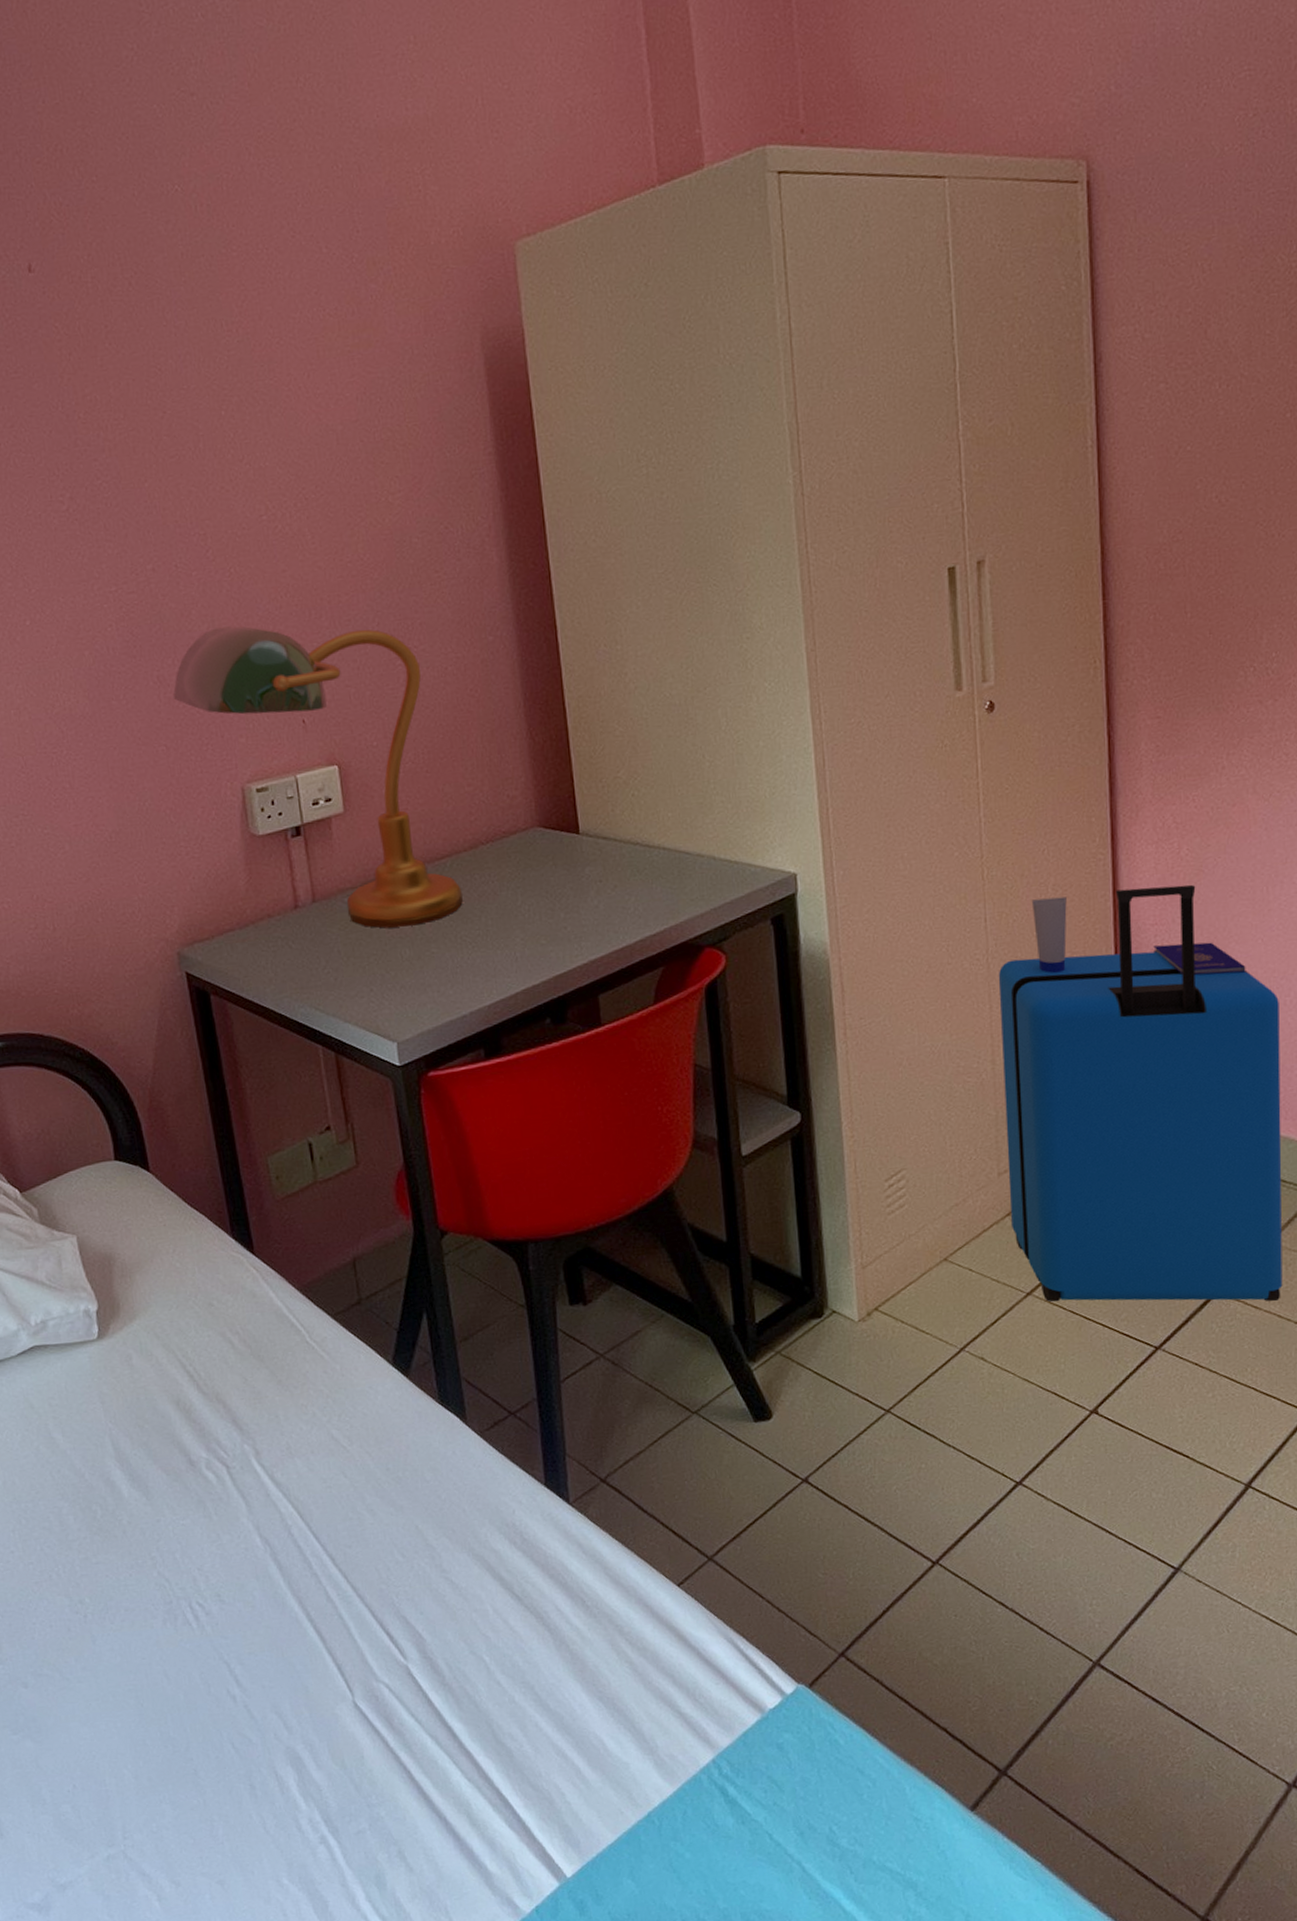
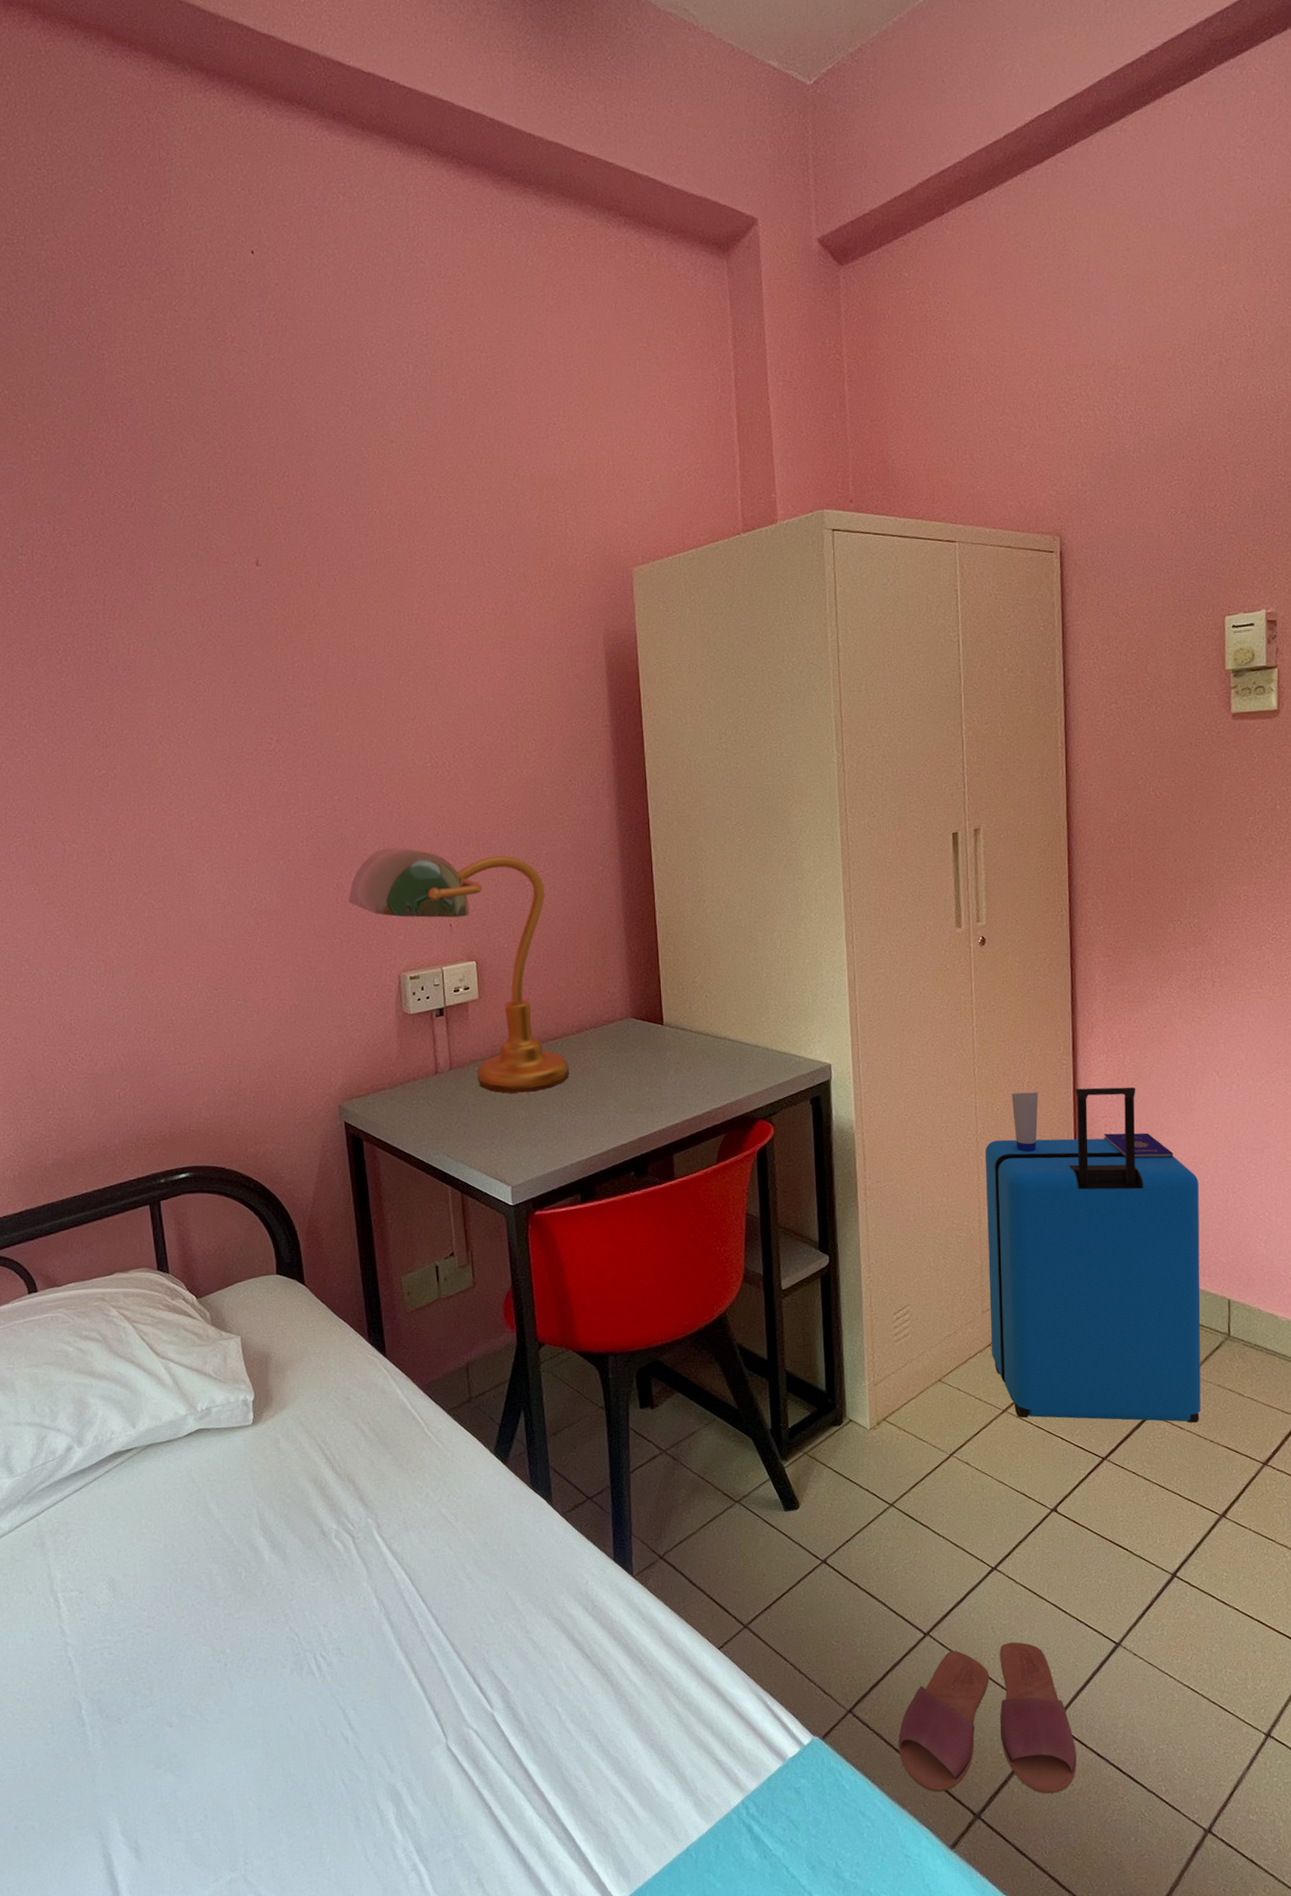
slippers: none [903,1569,1126,1746] -> present [898,1642,1076,1794]

